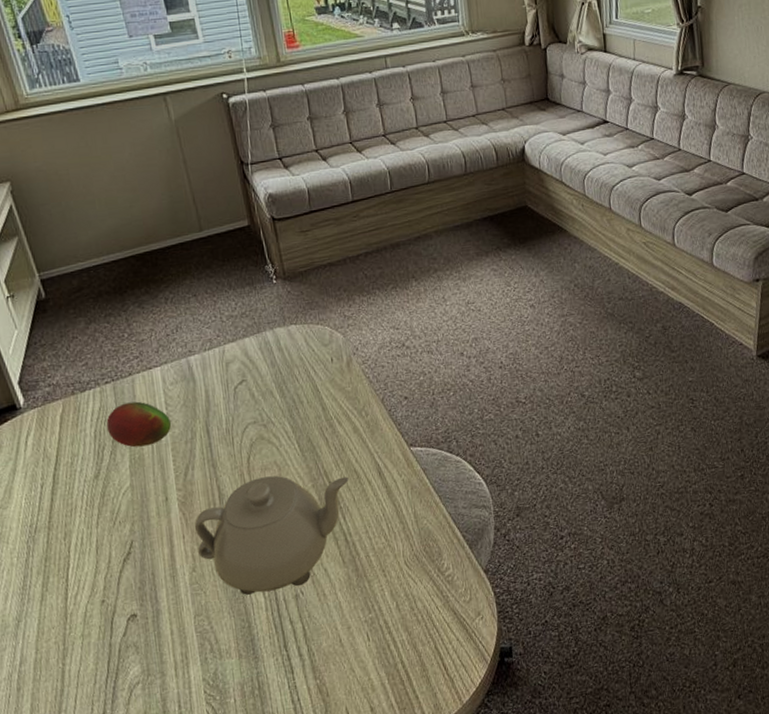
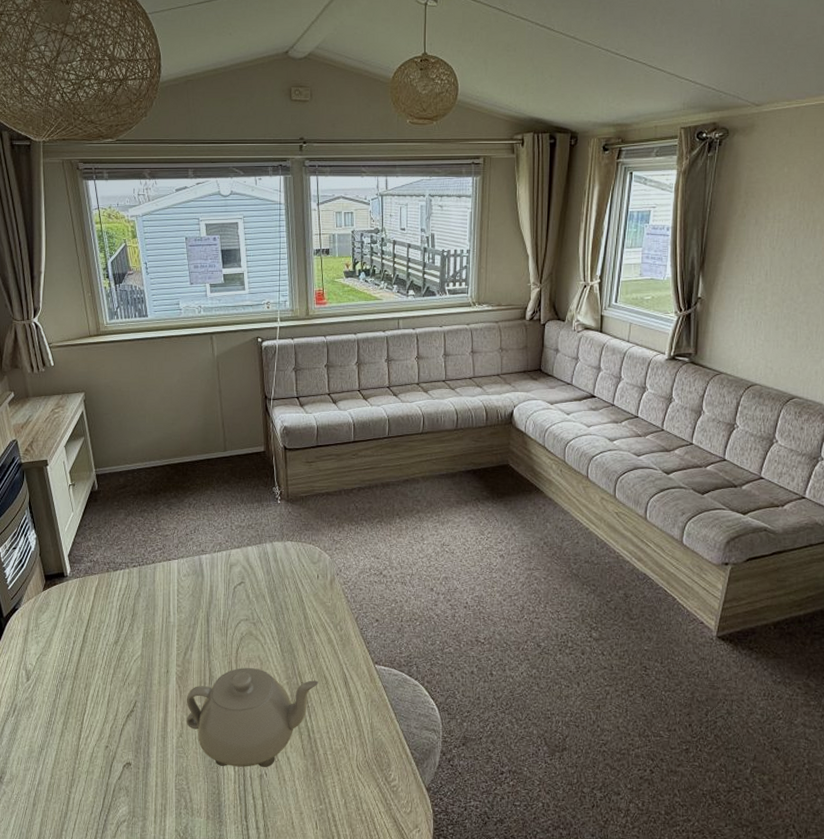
fruit: present [106,401,172,447] -> none [130,585,180,624]

